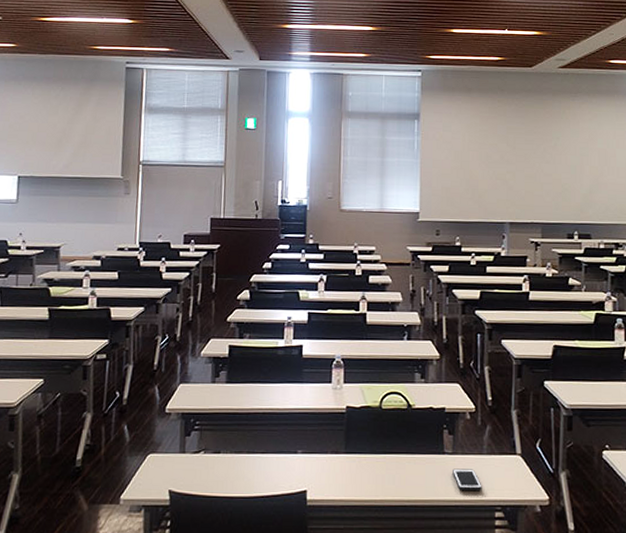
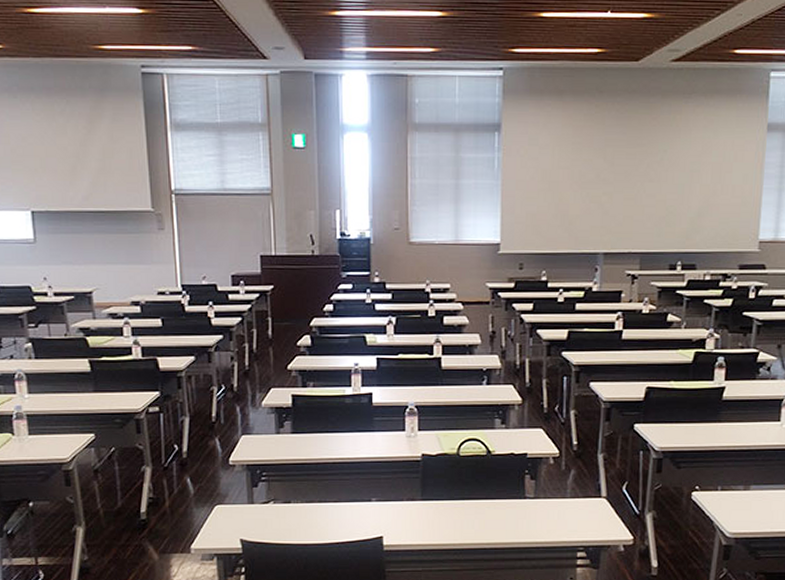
cell phone: present [453,468,482,490] -> none [534,512,565,532]

